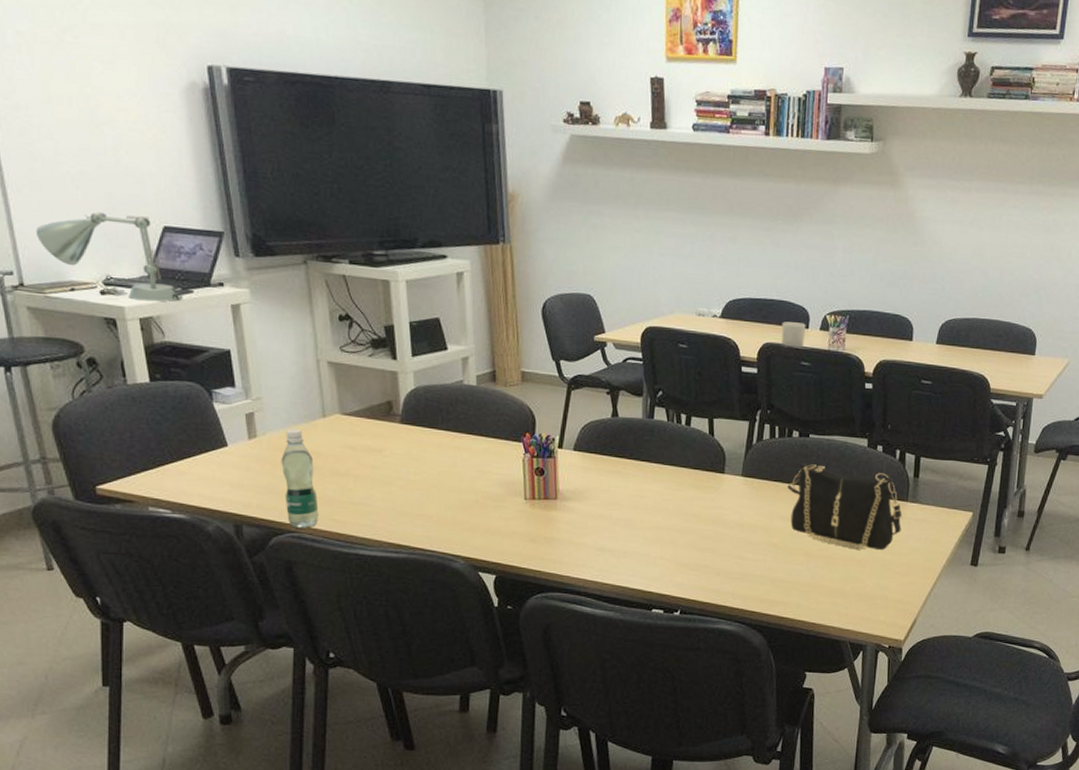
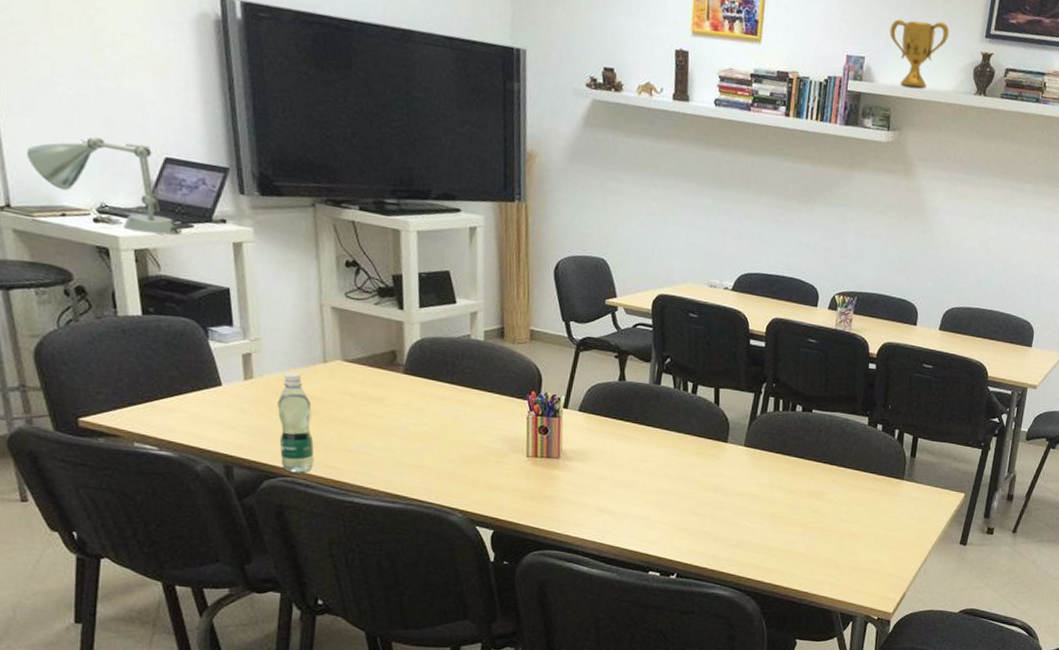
mug: present [781,321,806,349] -> none [790,298,815,326]
handbag: present [787,463,903,550] -> none [788,436,898,525]
award: none [867,24,930,97] -> present [889,19,949,90]

